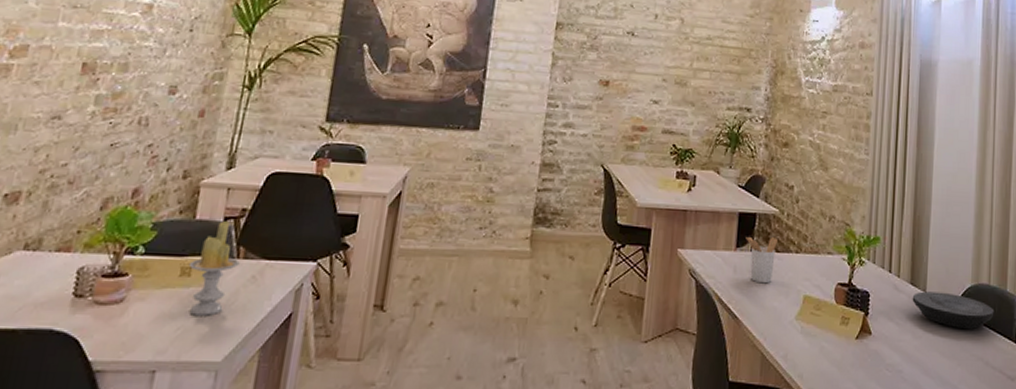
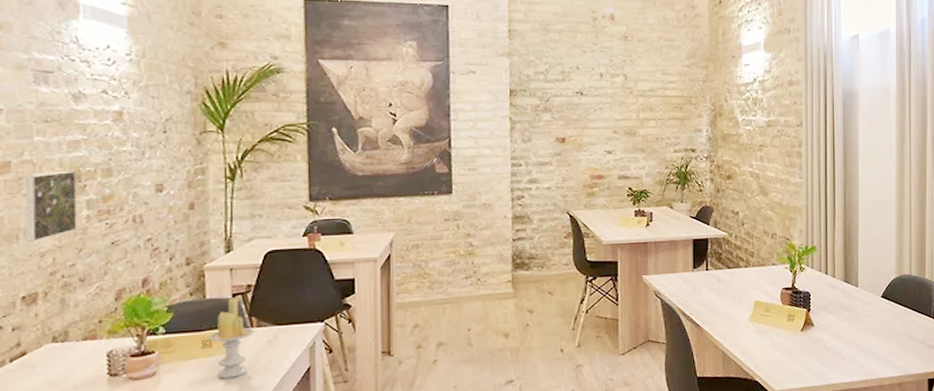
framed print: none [24,61,93,134] -> present [24,170,77,242]
utensil holder: present [746,236,778,284] -> none [701,257,729,296]
plate: present [912,291,994,329] -> none [846,285,916,313]

